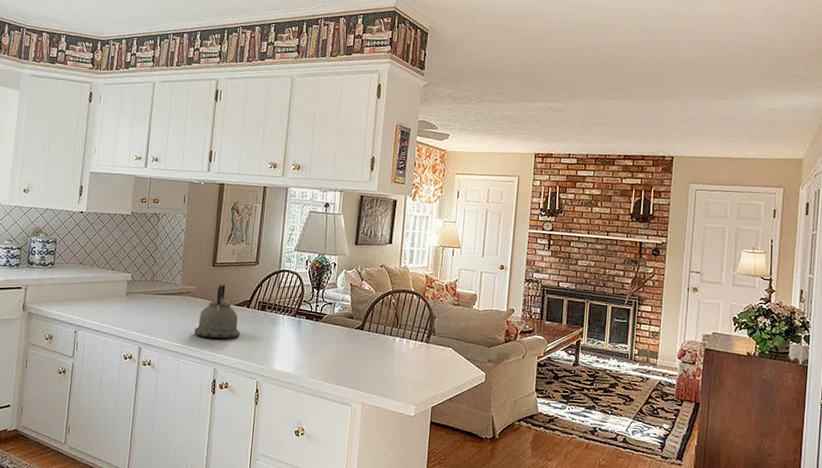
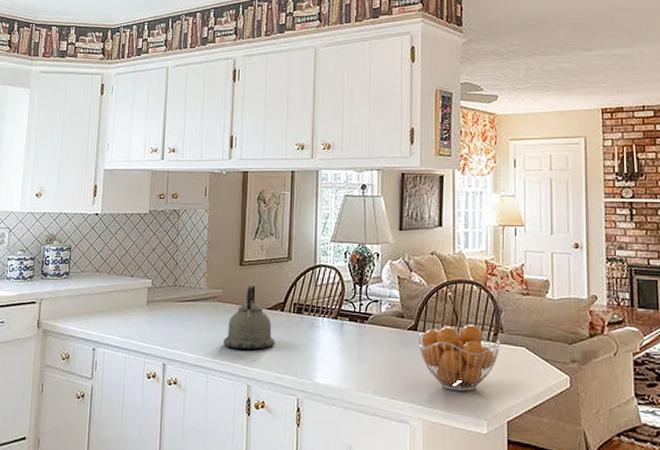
fruit basket: none [363,326,432,381] -> present [418,323,501,391]

